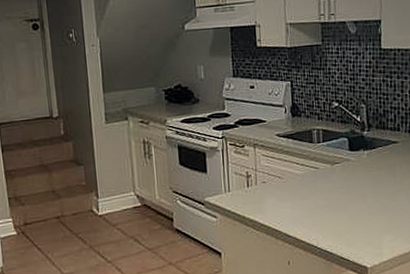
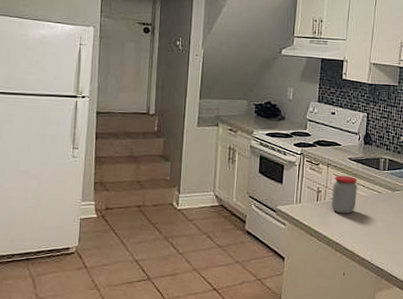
jar: none [263,154,292,198] -> present [331,175,358,214]

